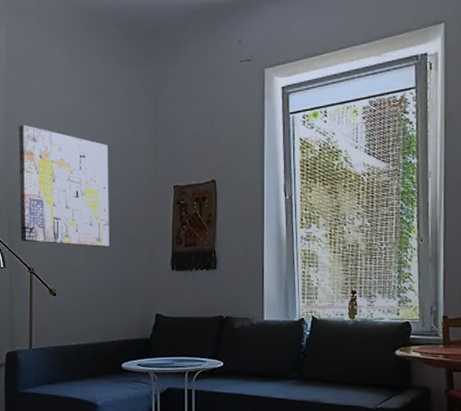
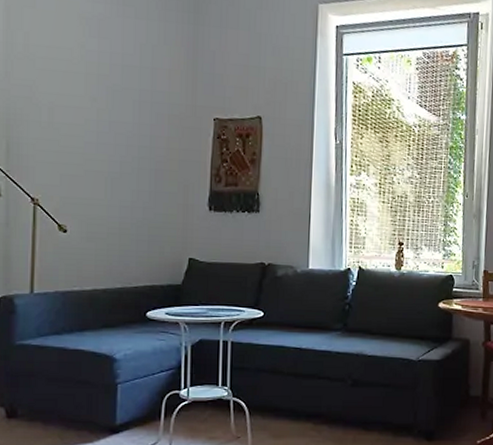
wall art: present [19,124,109,247] -> none [23,27,138,180]

